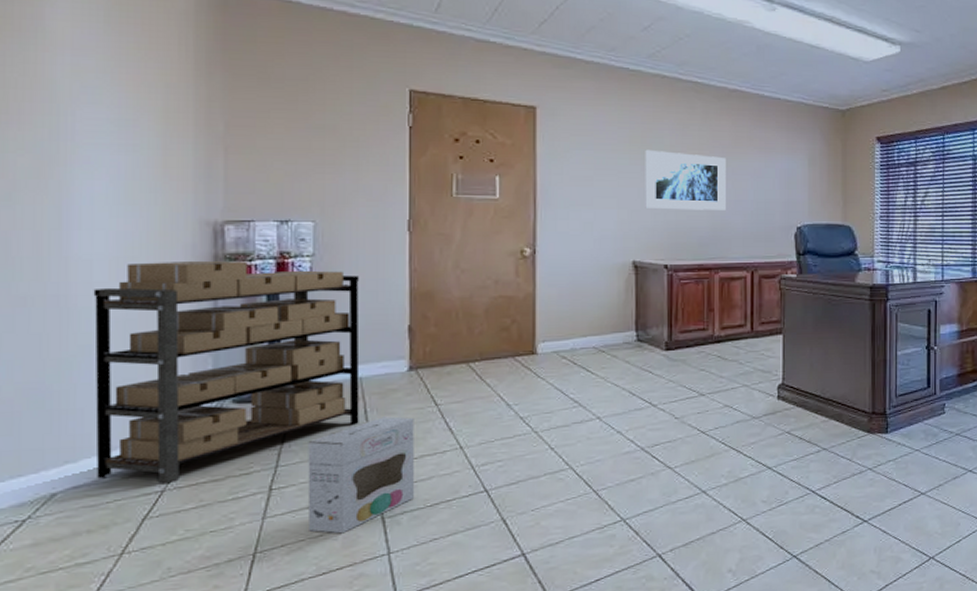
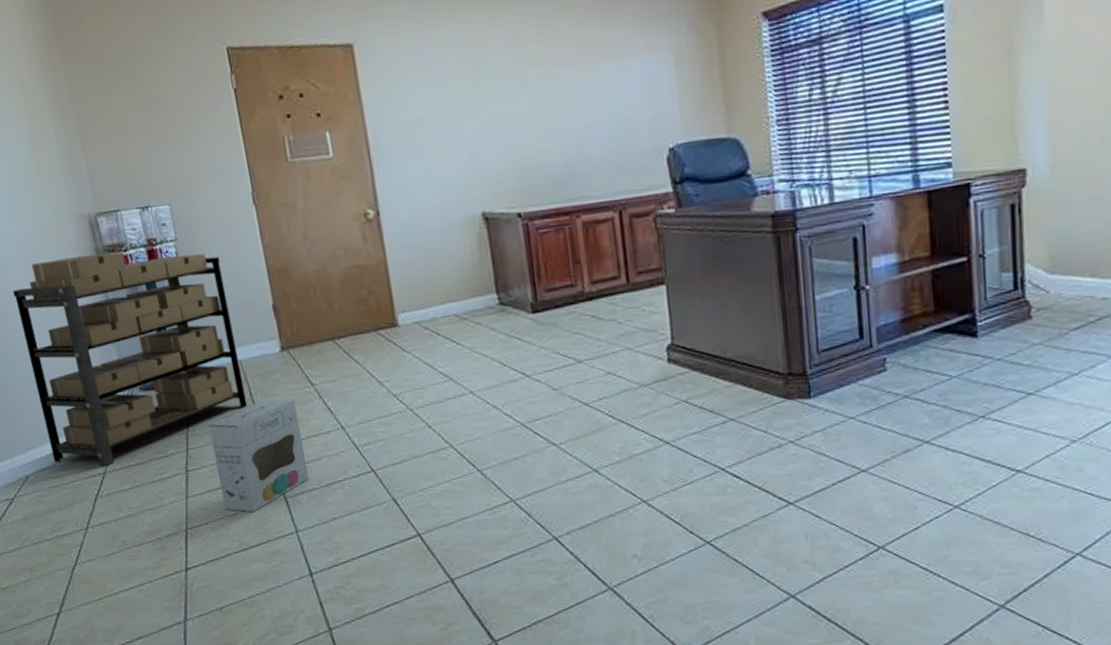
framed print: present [645,149,726,210] -> none [477,71,579,148]

